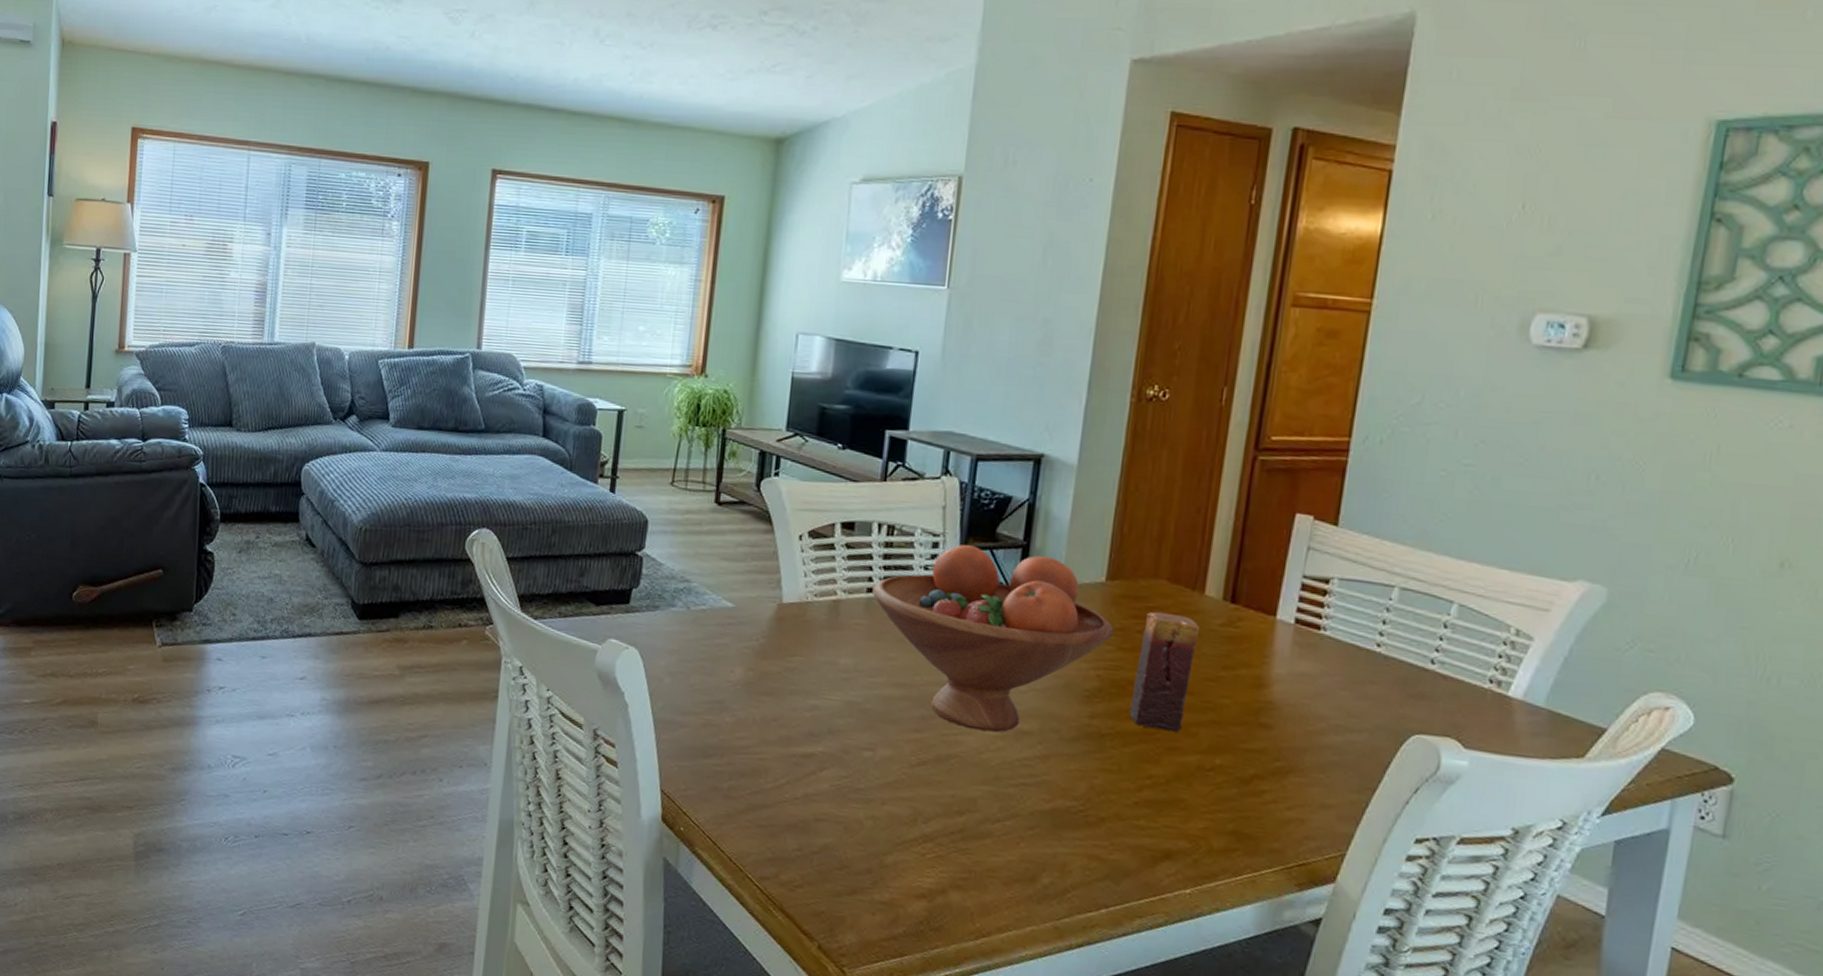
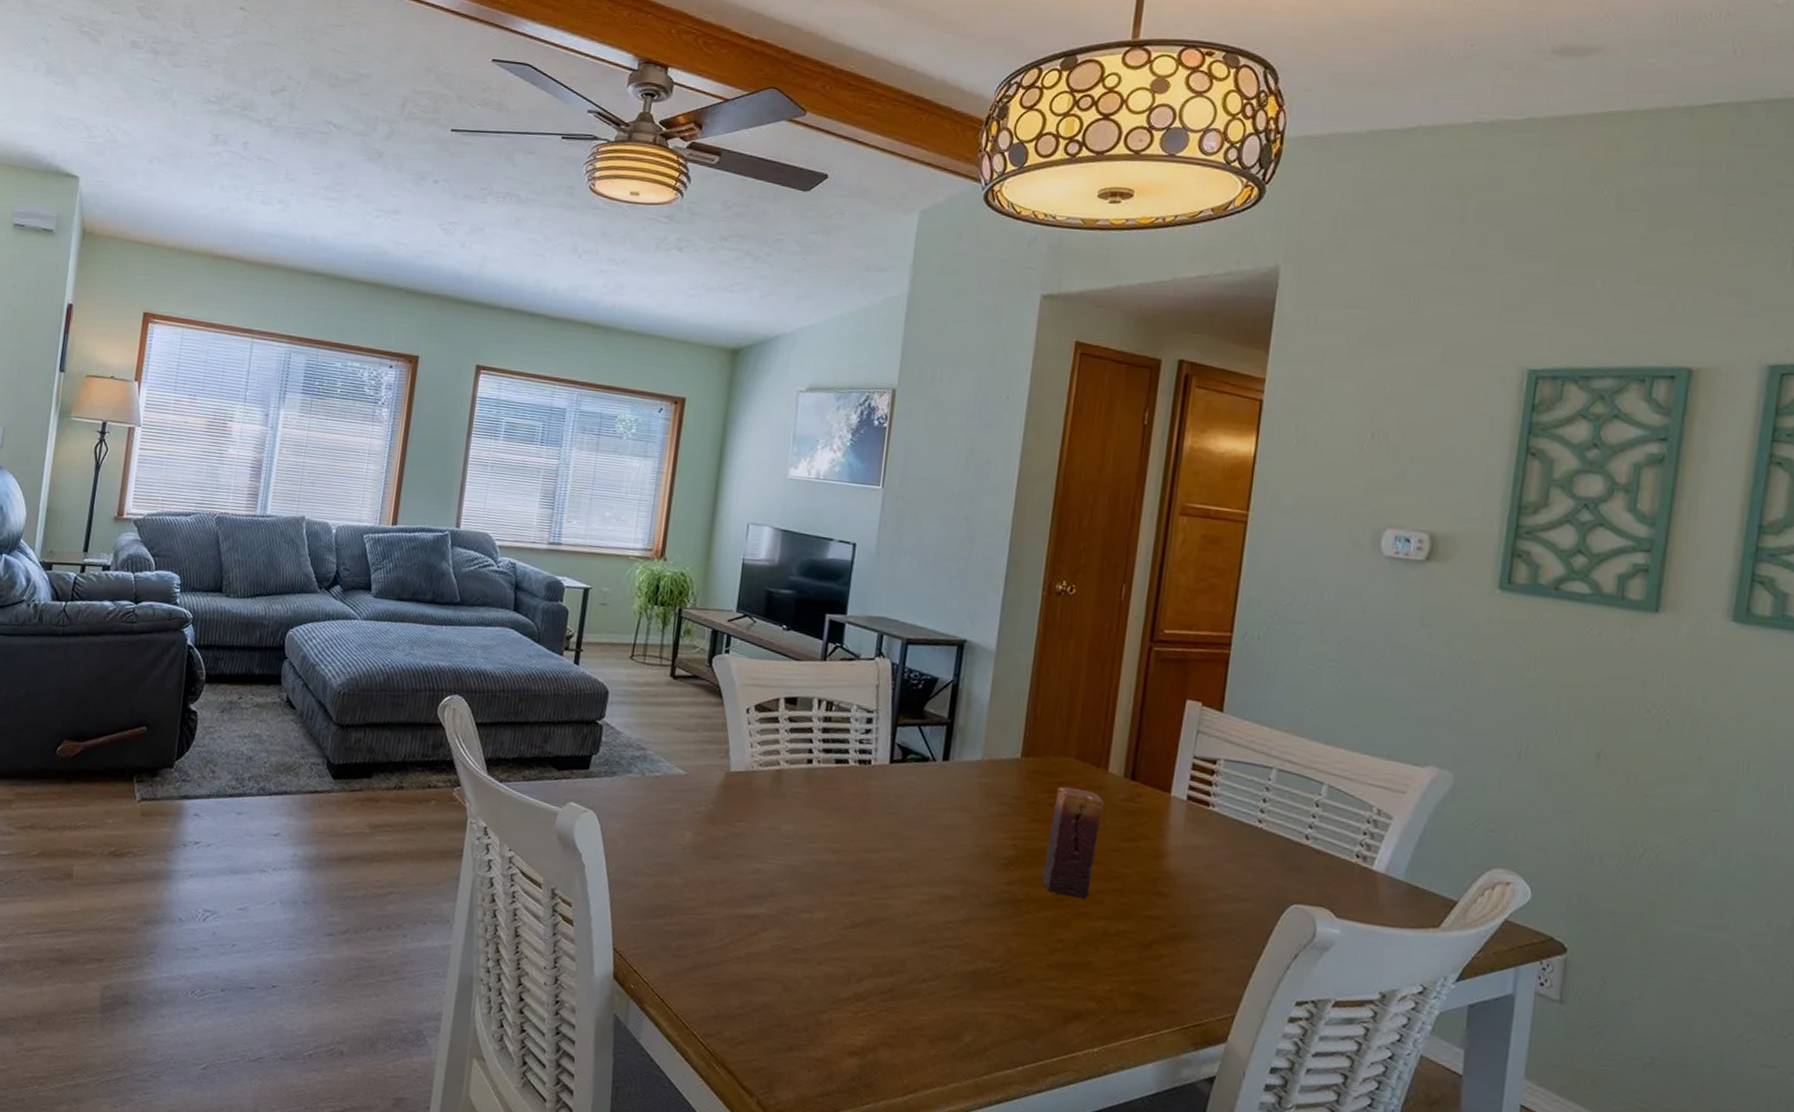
fruit bowl: present [872,544,1114,733] -> none [812,720,1028,898]

